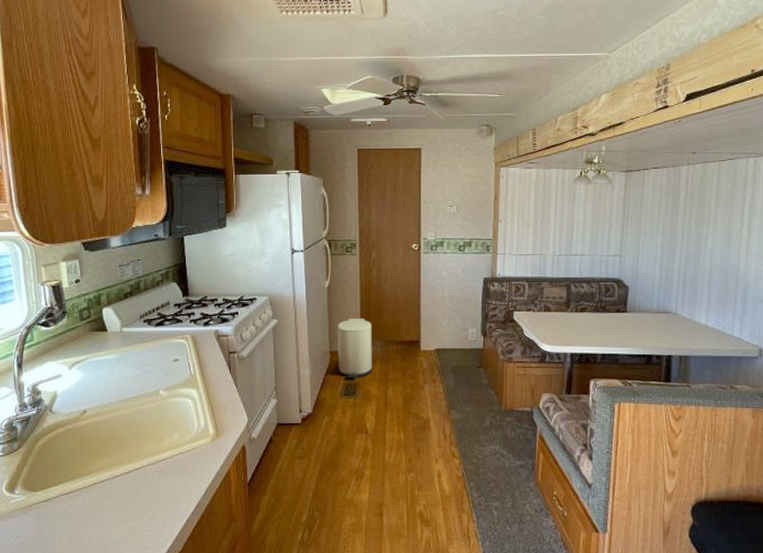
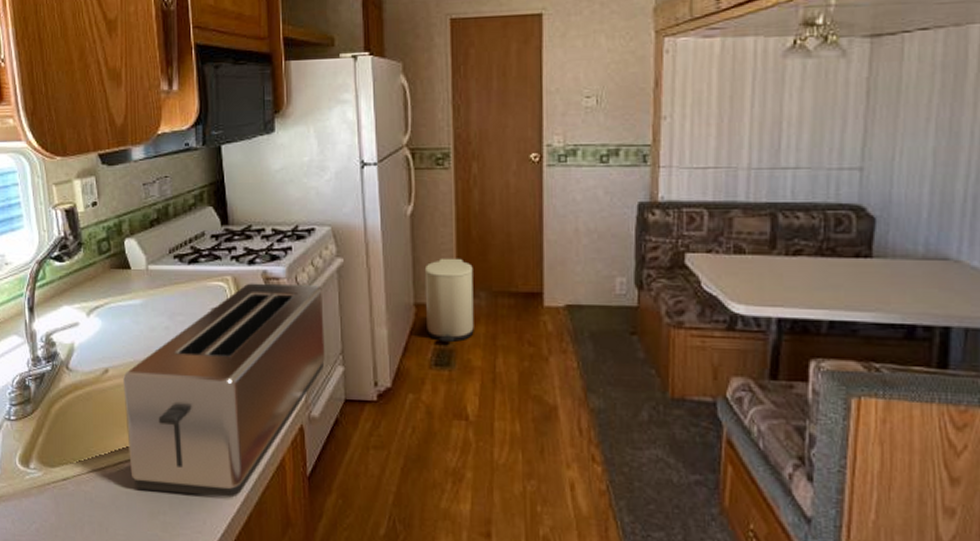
toaster: none [99,339,262,504] -> present [123,283,325,498]

